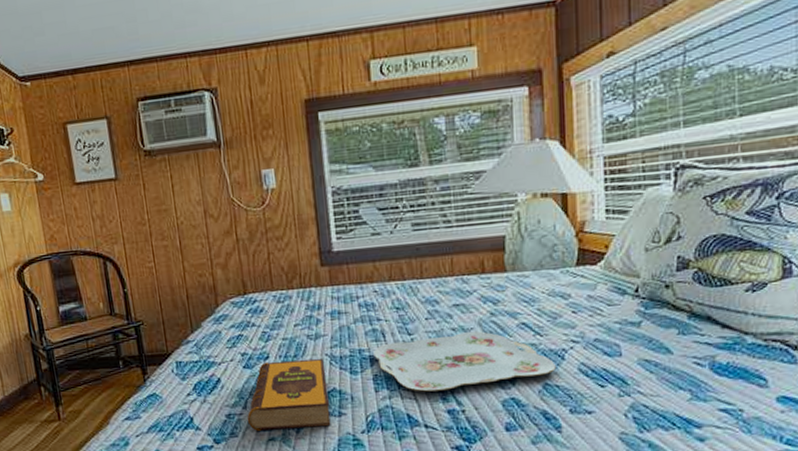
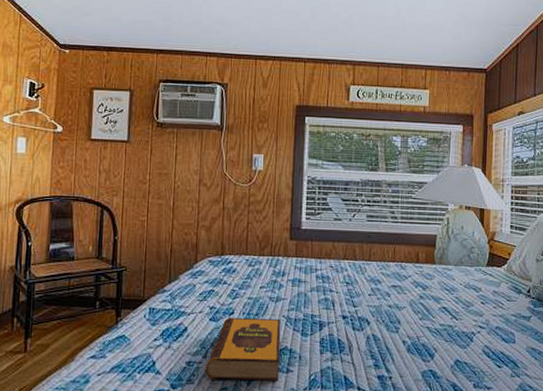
serving tray: present [373,331,556,392] -> none [323,310,466,358]

